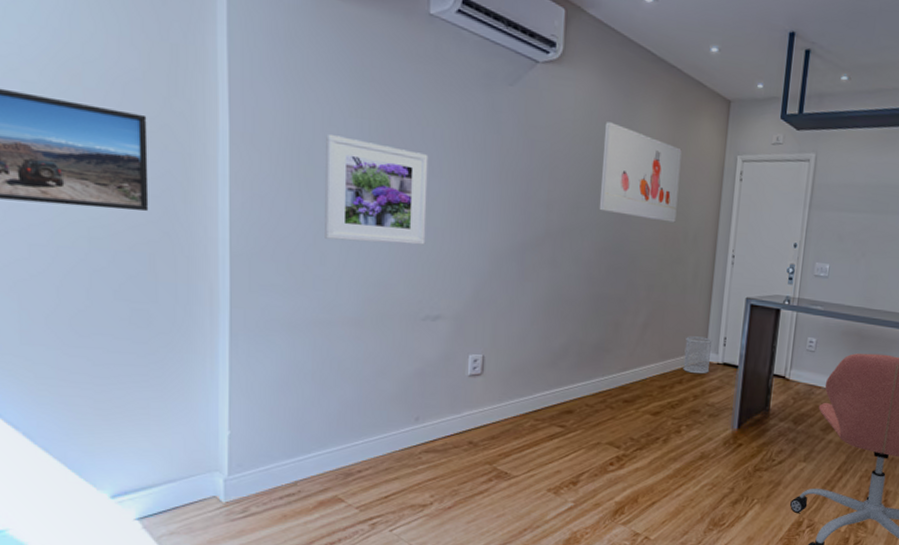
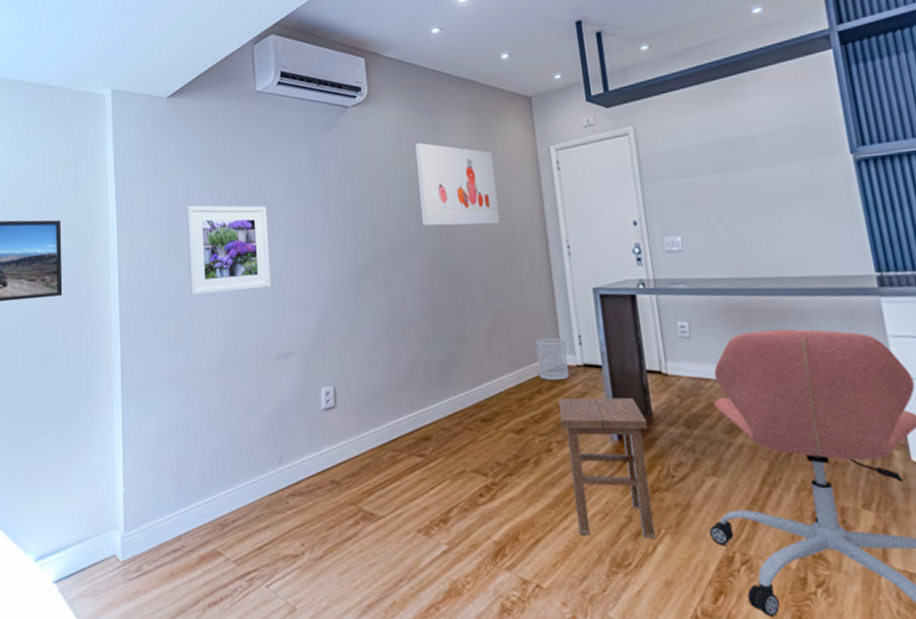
stool: none [689,389,764,506] -> present [558,397,656,539]

